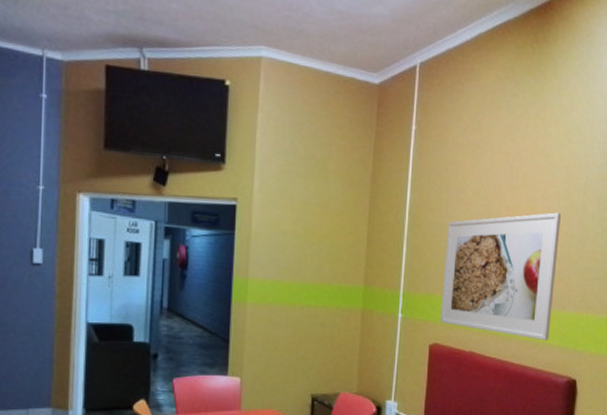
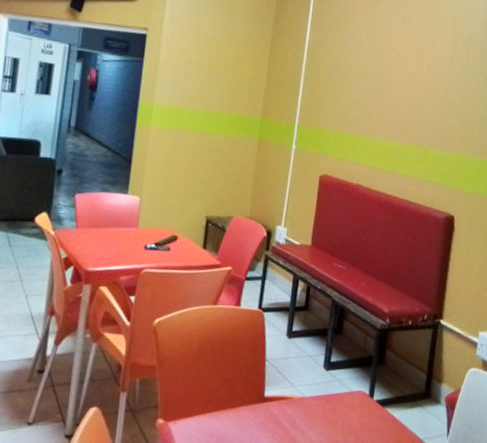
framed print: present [440,212,561,341] -> none [331,60,447,179]

